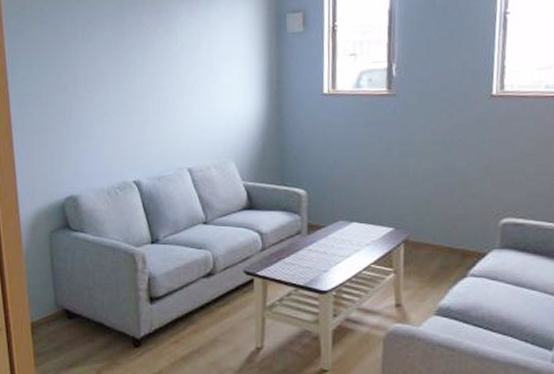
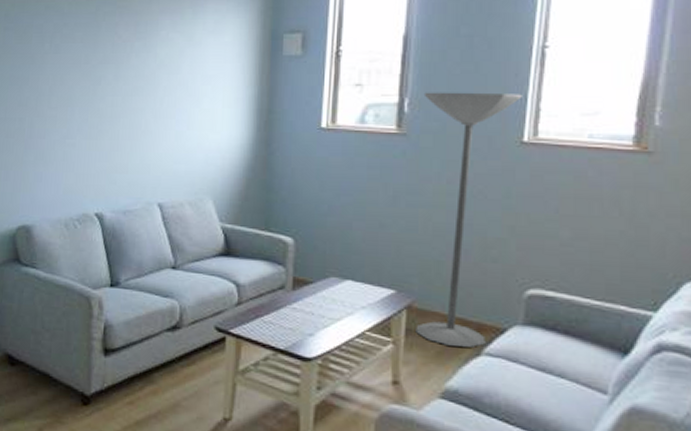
floor lamp: none [408,54,490,271] -> present [416,92,522,347]

